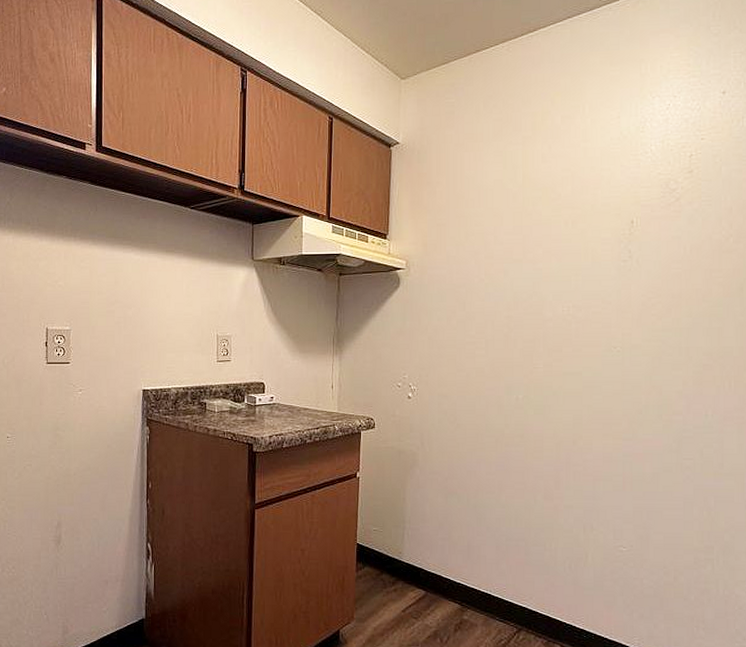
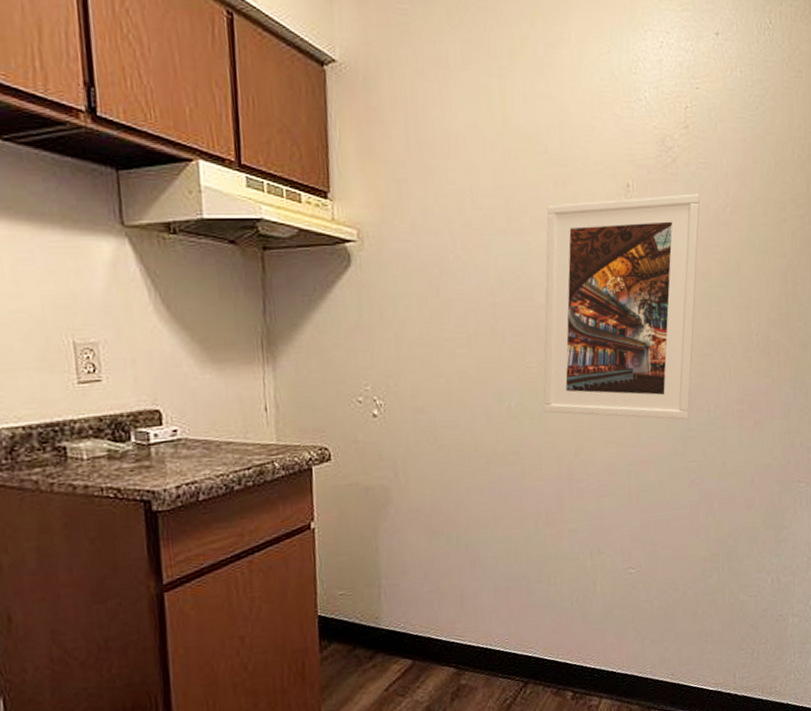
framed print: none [547,226,703,422] -> present [543,193,701,420]

